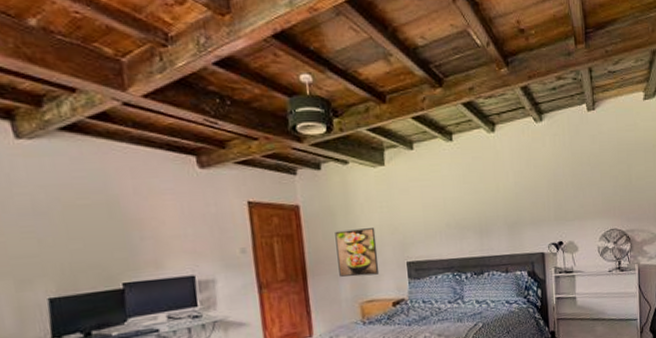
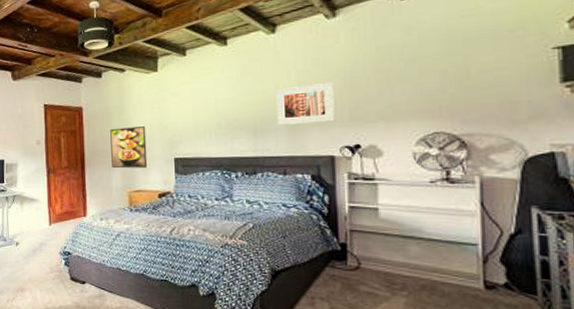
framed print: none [497,184,544,224] -> present [276,82,335,125]

